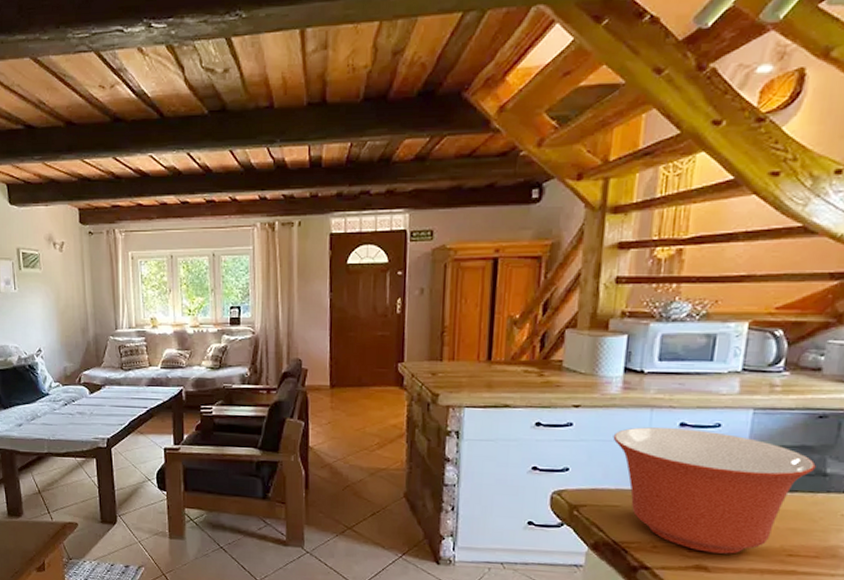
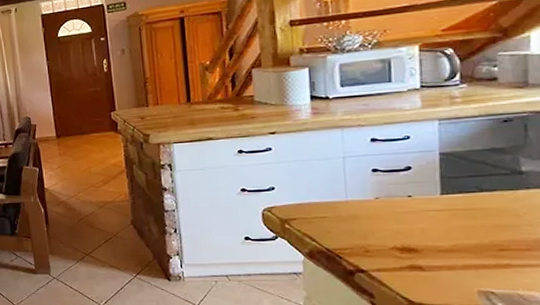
mixing bowl: present [613,427,816,554] -> none [310,143,510,253]

